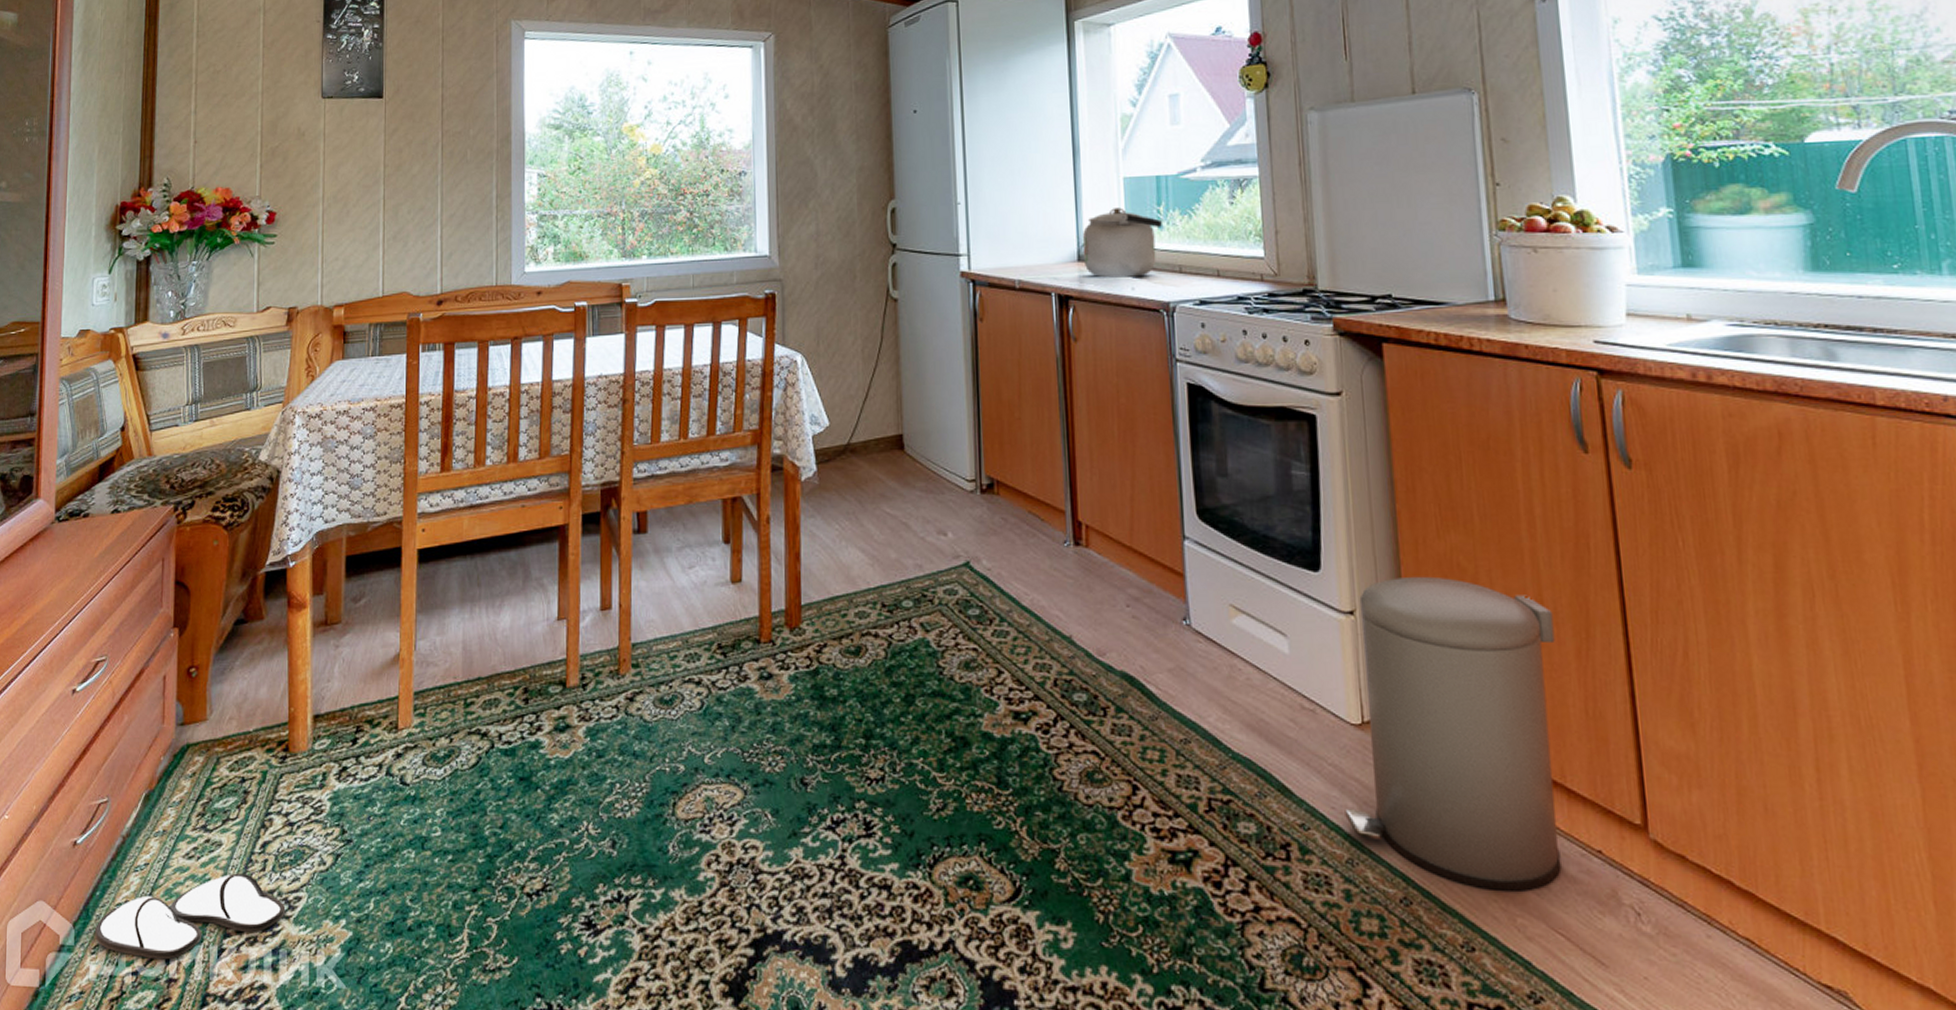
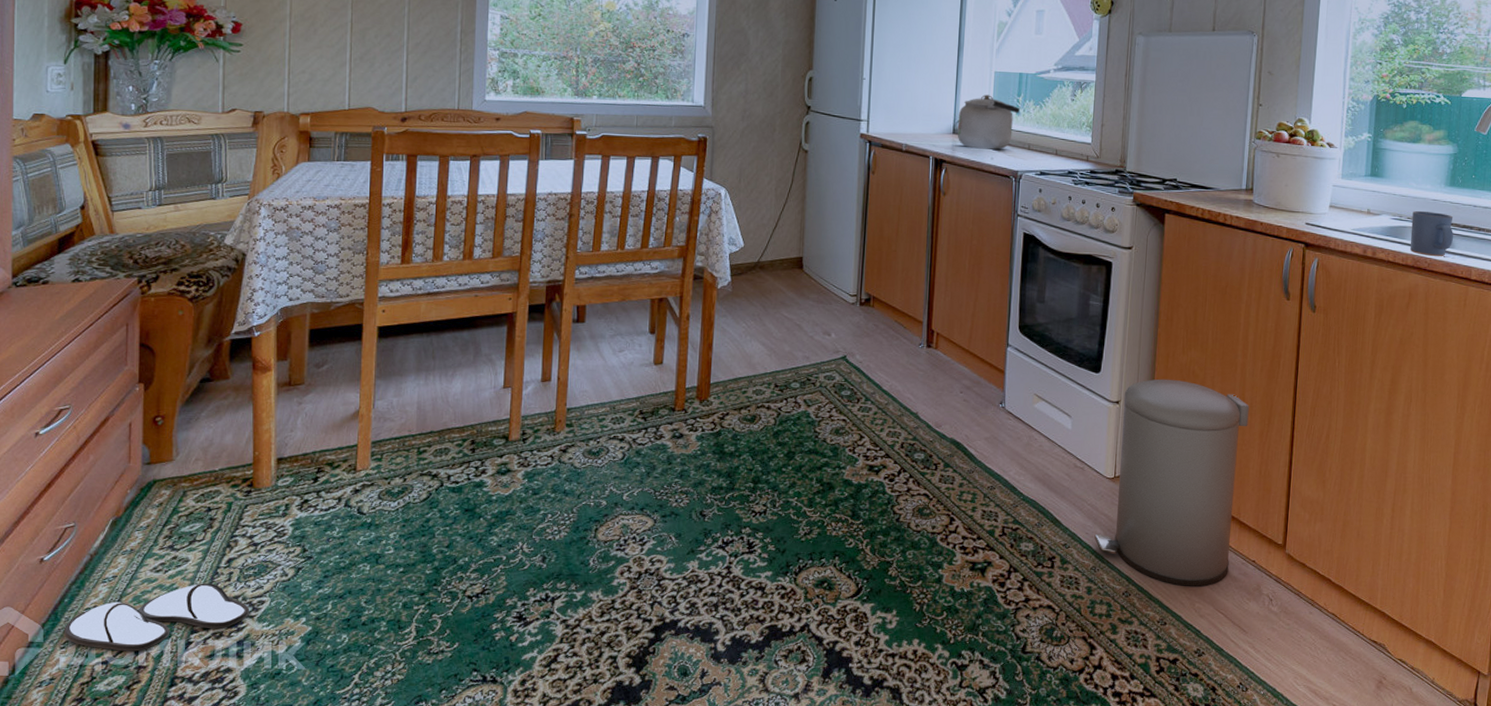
mug: none [1759,309,1834,376] -> present [1410,210,1454,257]

